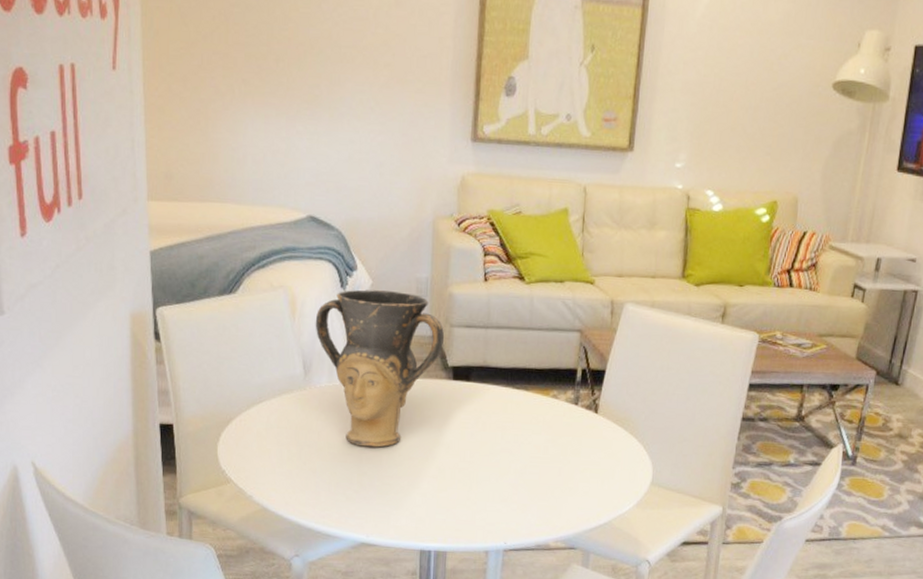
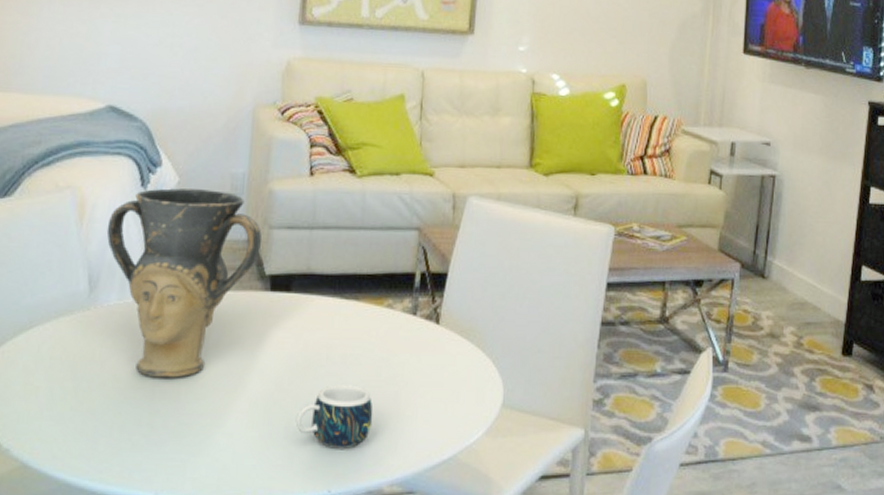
mug: none [476,459,541,511] -> present [295,385,373,449]

